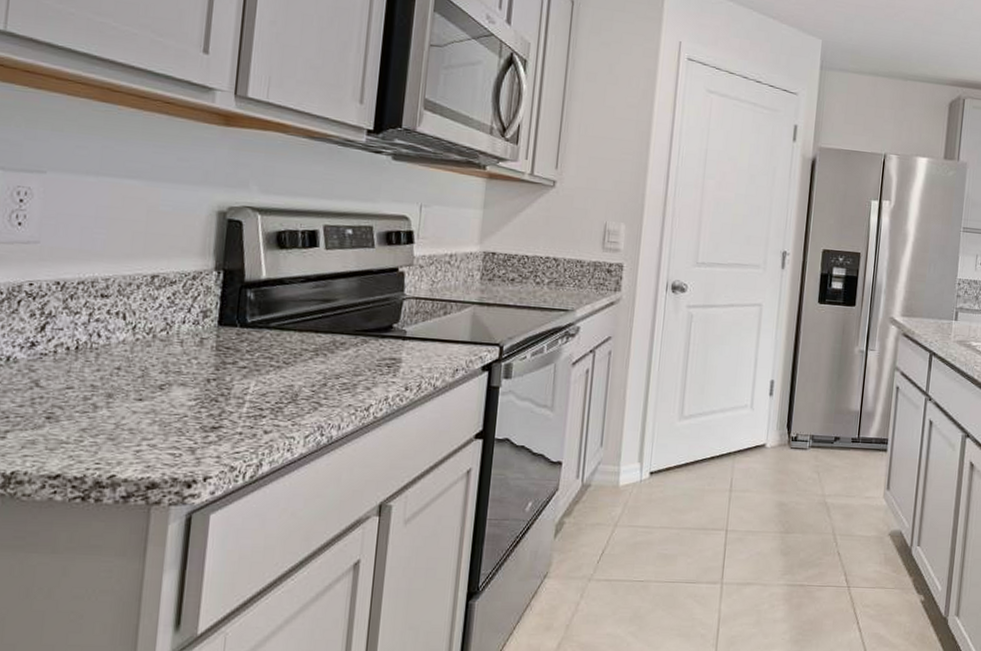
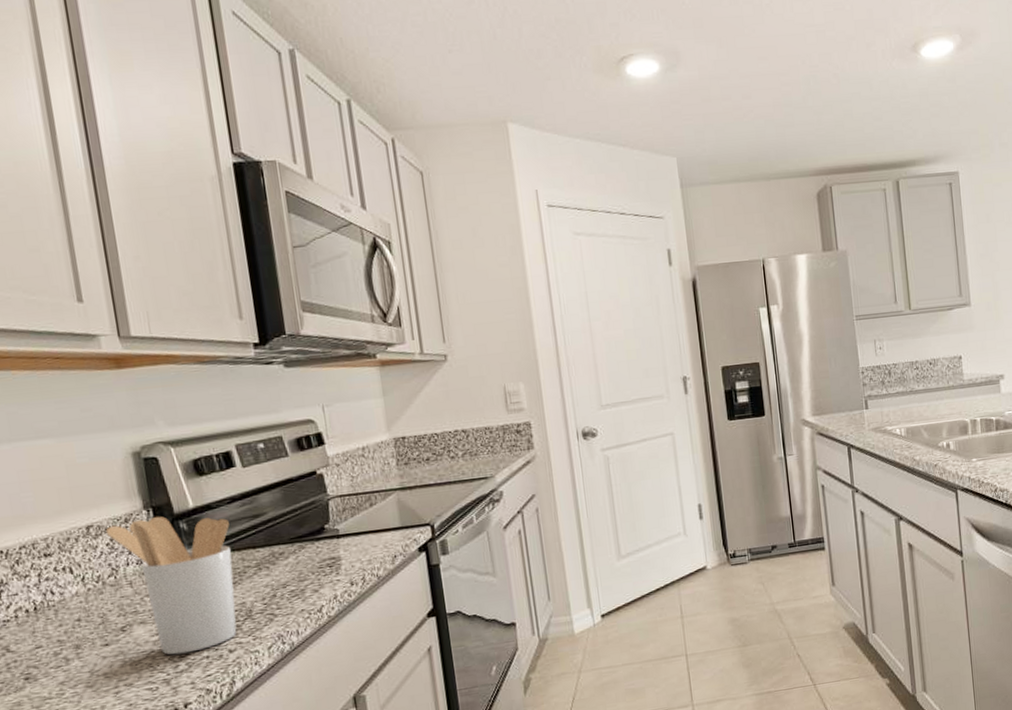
utensil holder: none [170,279,298,425] -> present [105,516,237,655]

